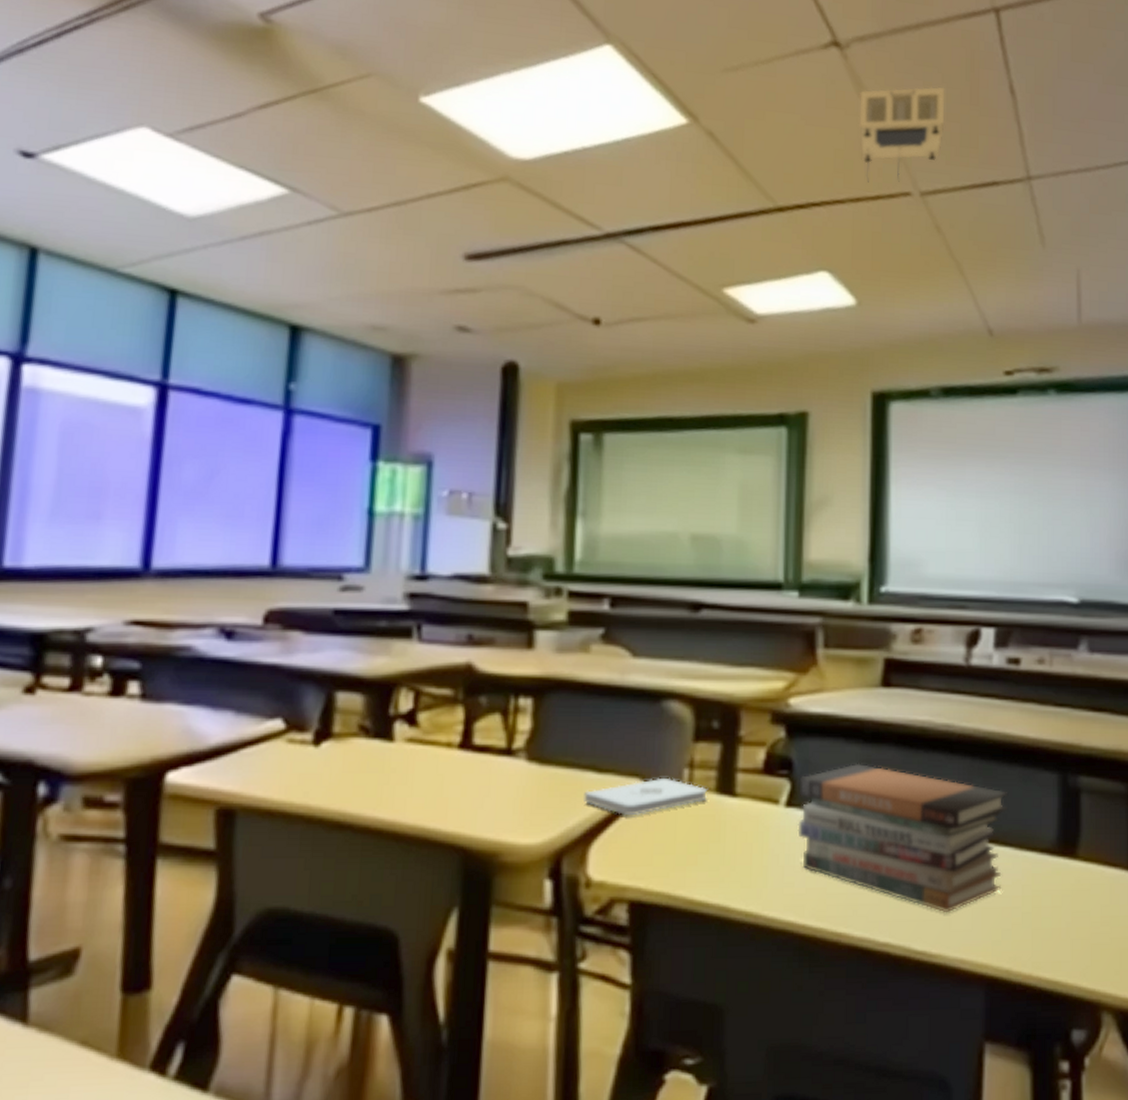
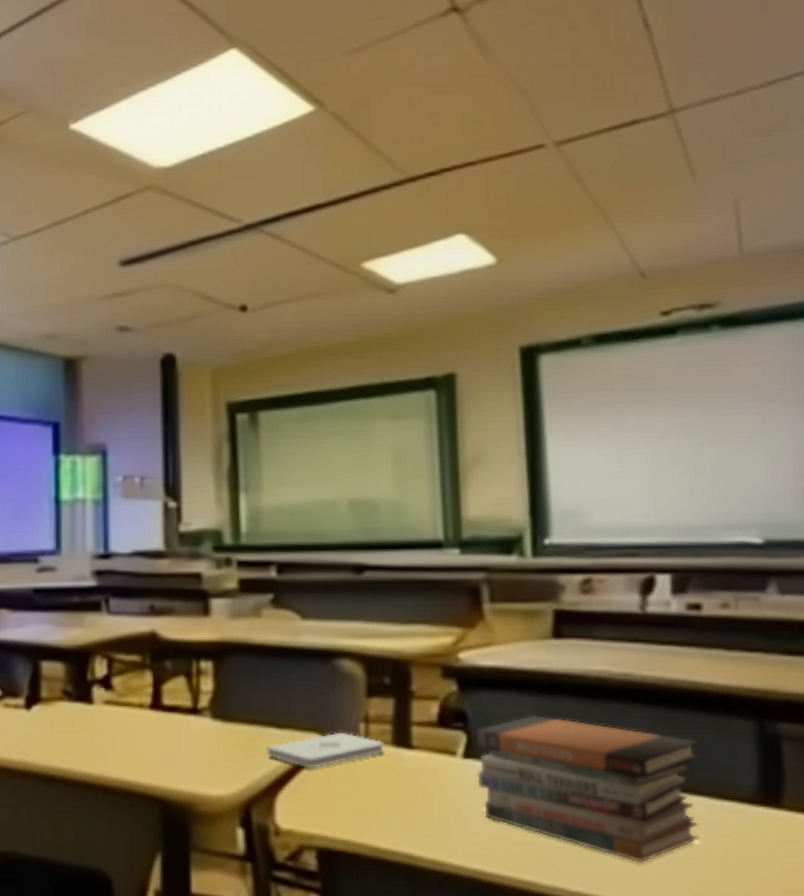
projector: present [859,86,945,183] -> none [484,33,576,141]

